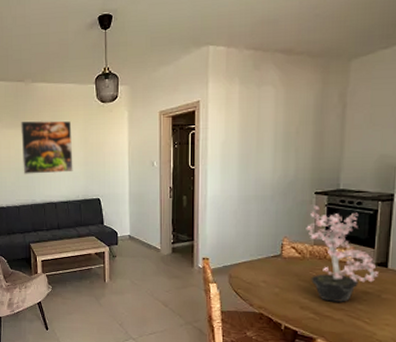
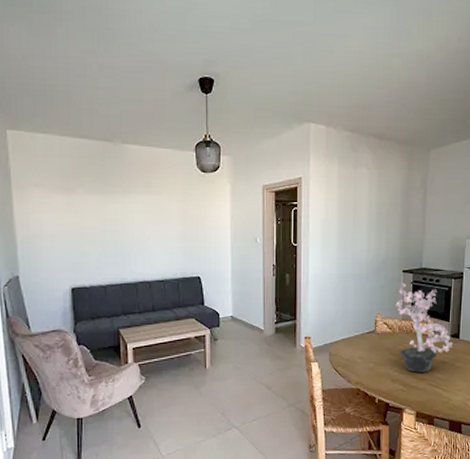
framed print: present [21,120,73,174] -> none [108,186,170,249]

